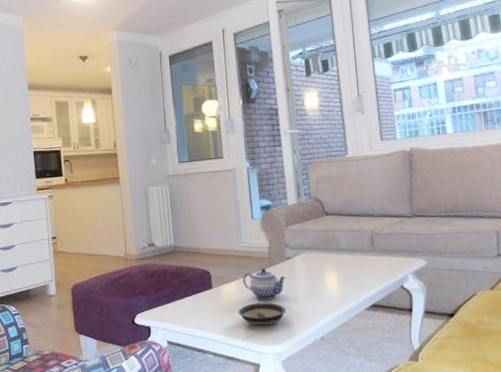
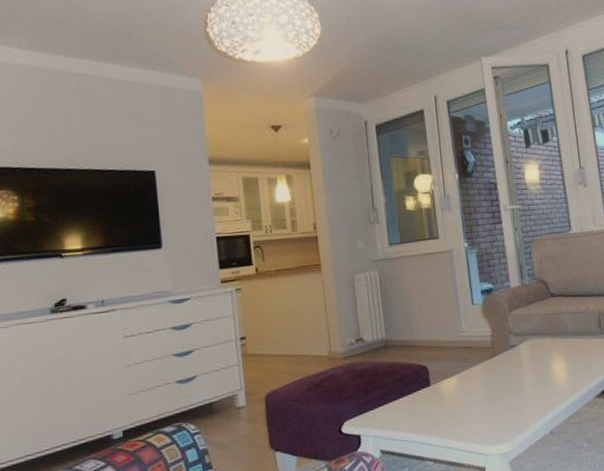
saucer: present [238,302,287,326] -> none [460,397,513,424]
teapot: present [243,268,286,300] -> none [464,359,511,395]

